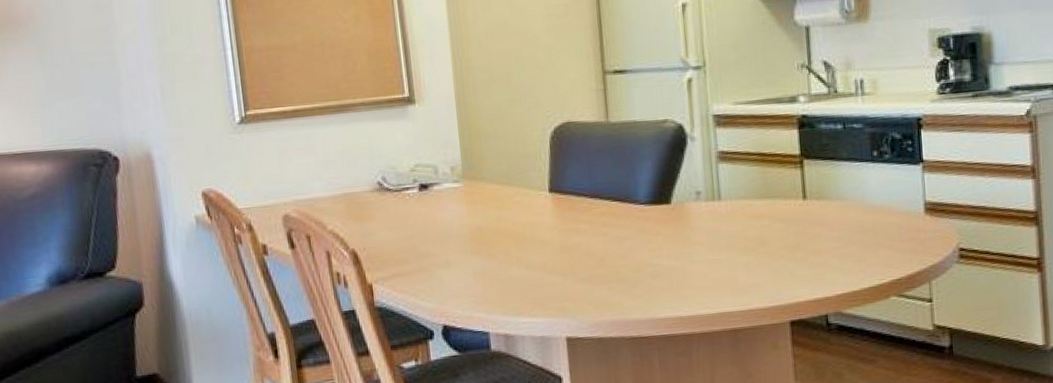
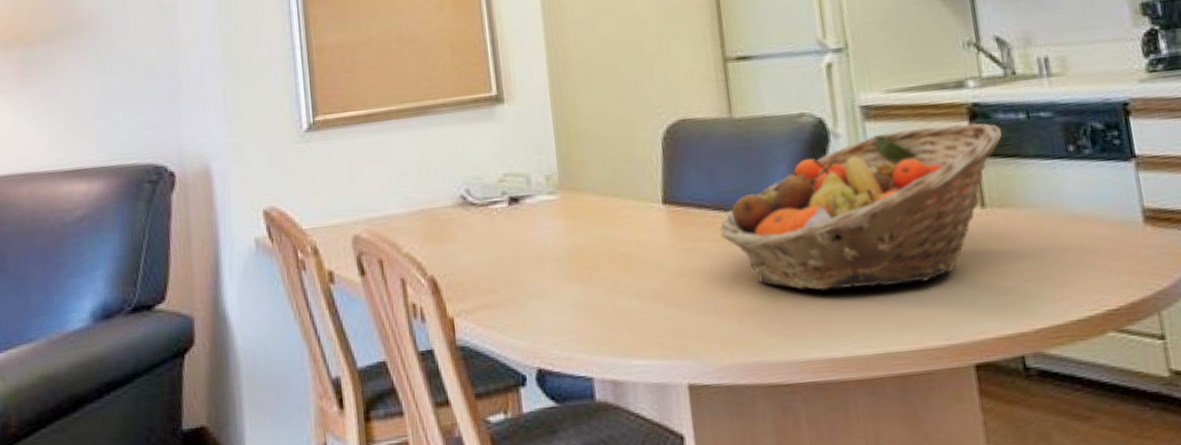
fruit basket: none [595,131,823,263] -> present [719,123,1002,290]

